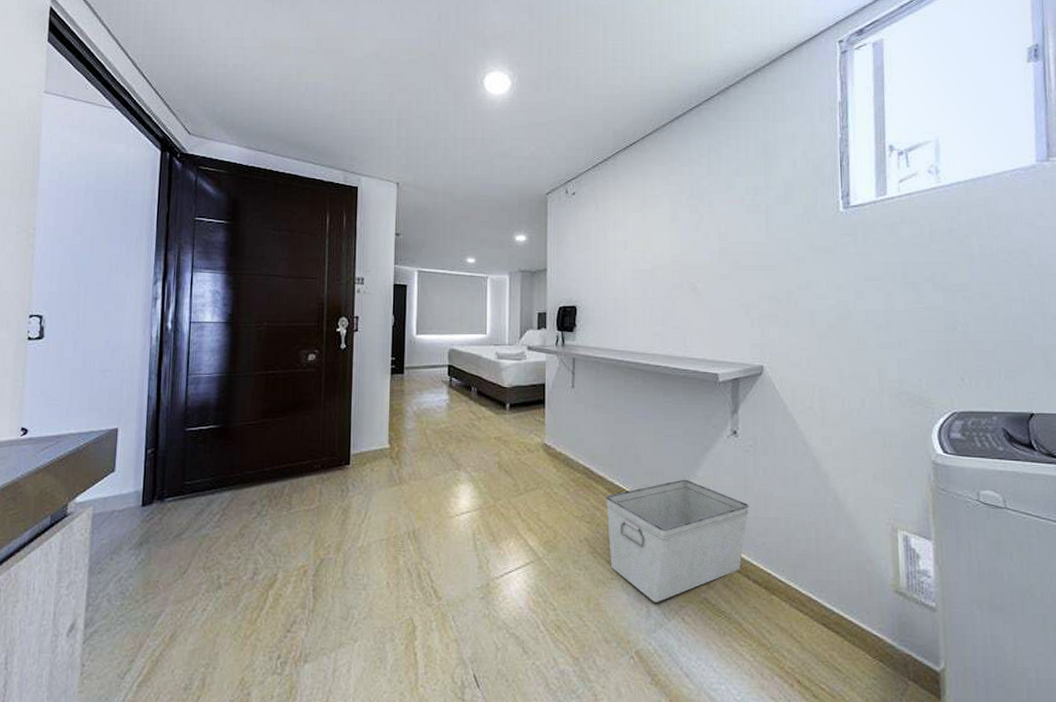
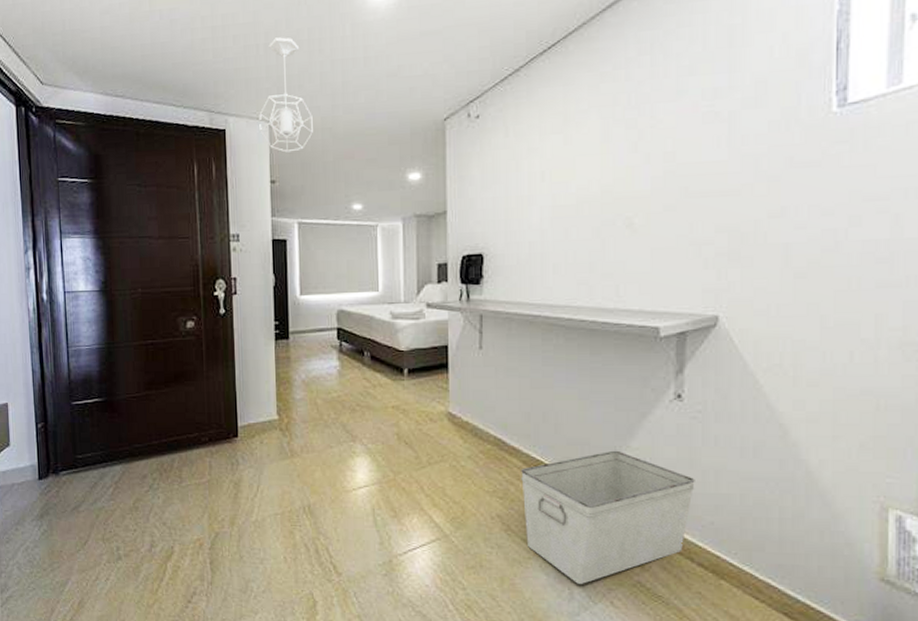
pendant light: none [388,115,436,211] -> present [259,37,313,153]

